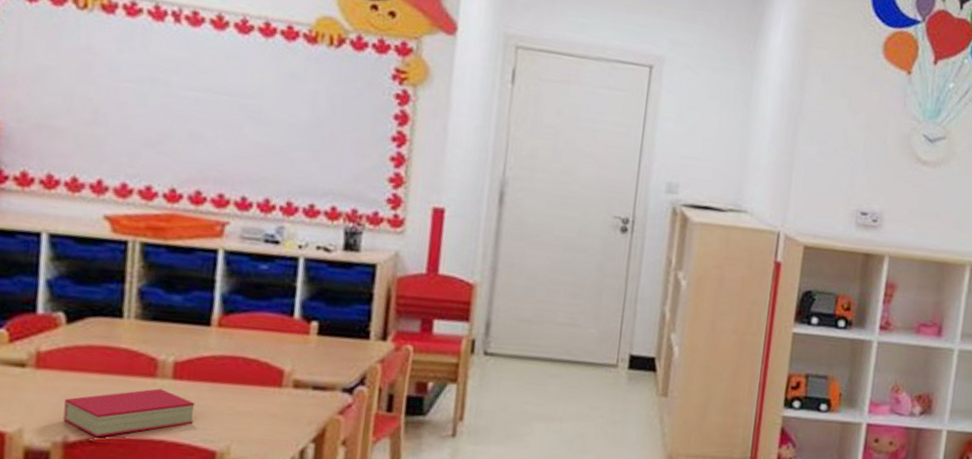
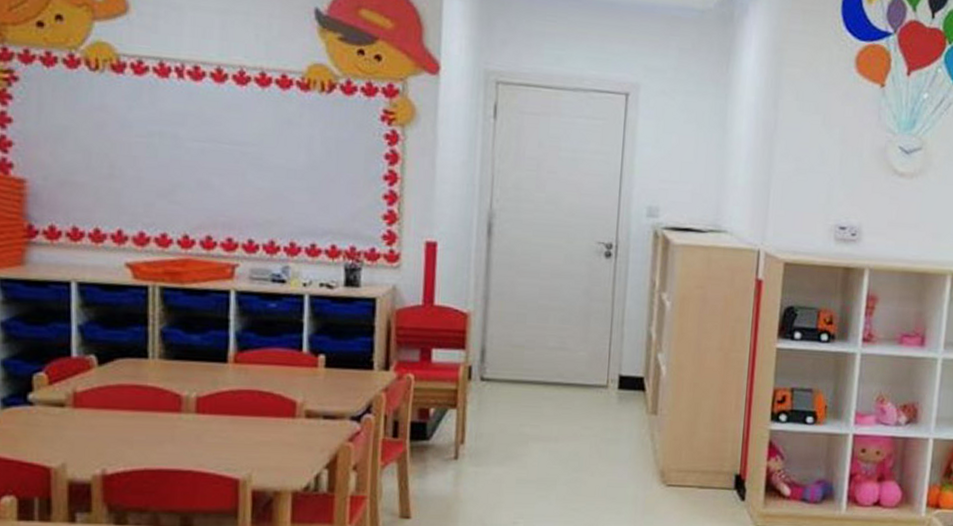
book: present [63,388,195,438] -> none [101,422,218,470]

